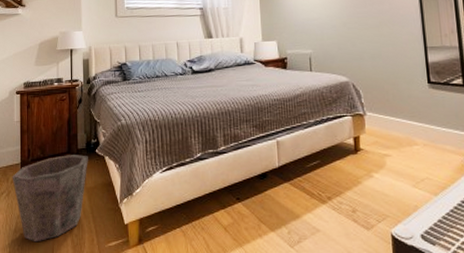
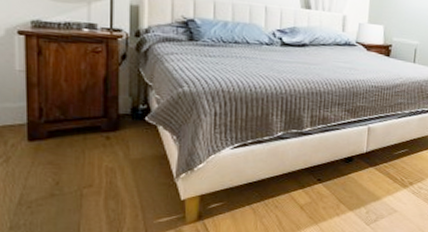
waste bin: present [12,155,88,242] -> none [13,119,134,217]

